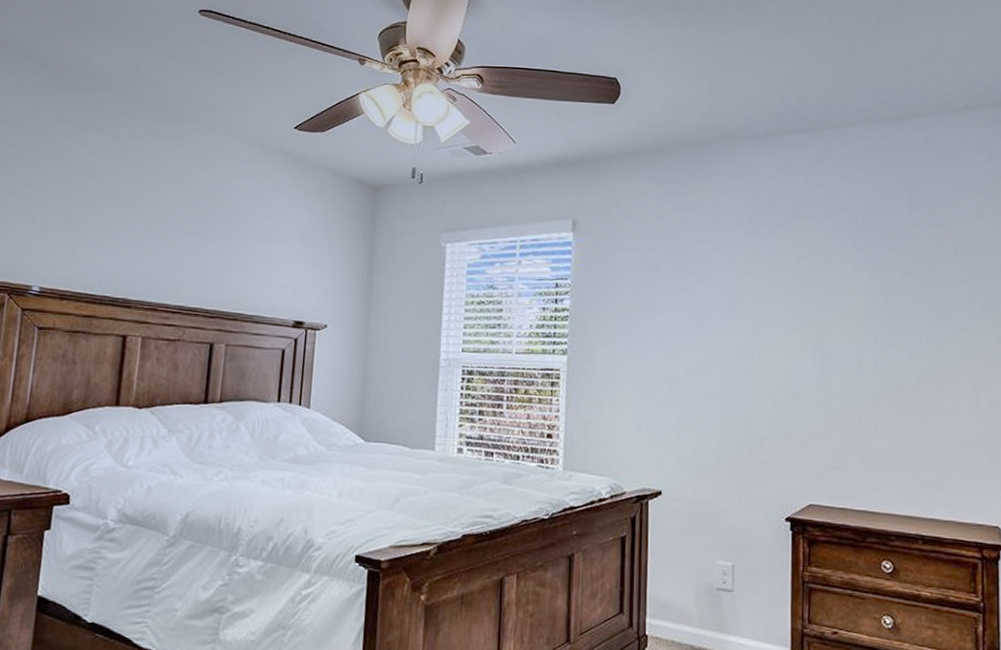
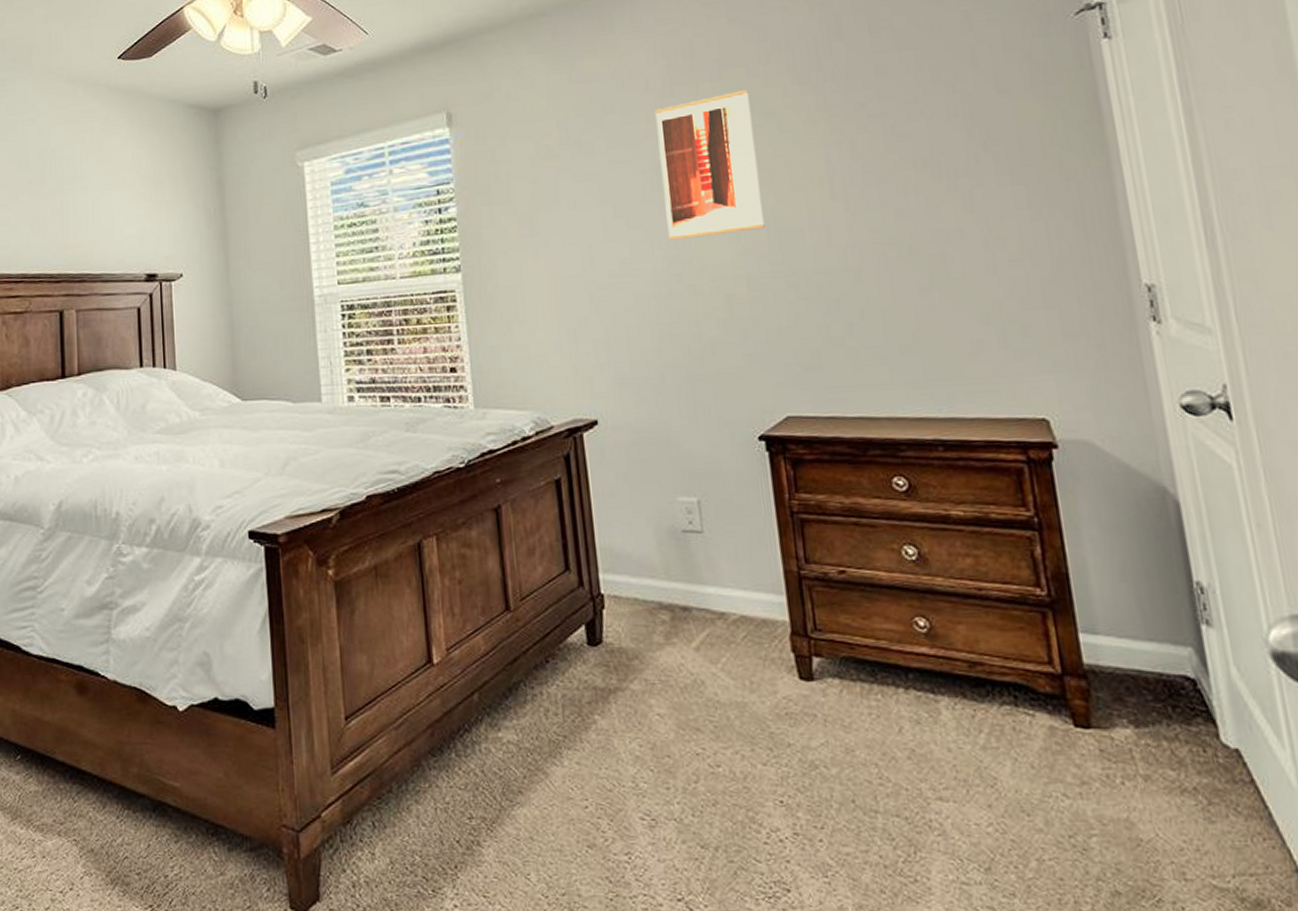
wall art: none [737,238,814,352] -> present [655,90,765,241]

